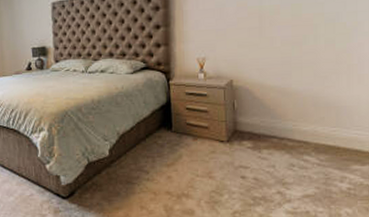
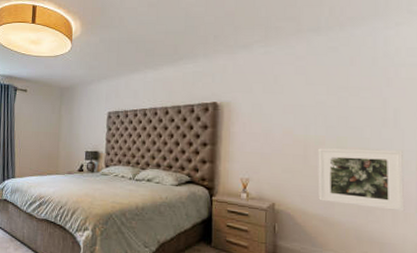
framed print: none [273,12,359,74] -> present [318,148,405,212]

